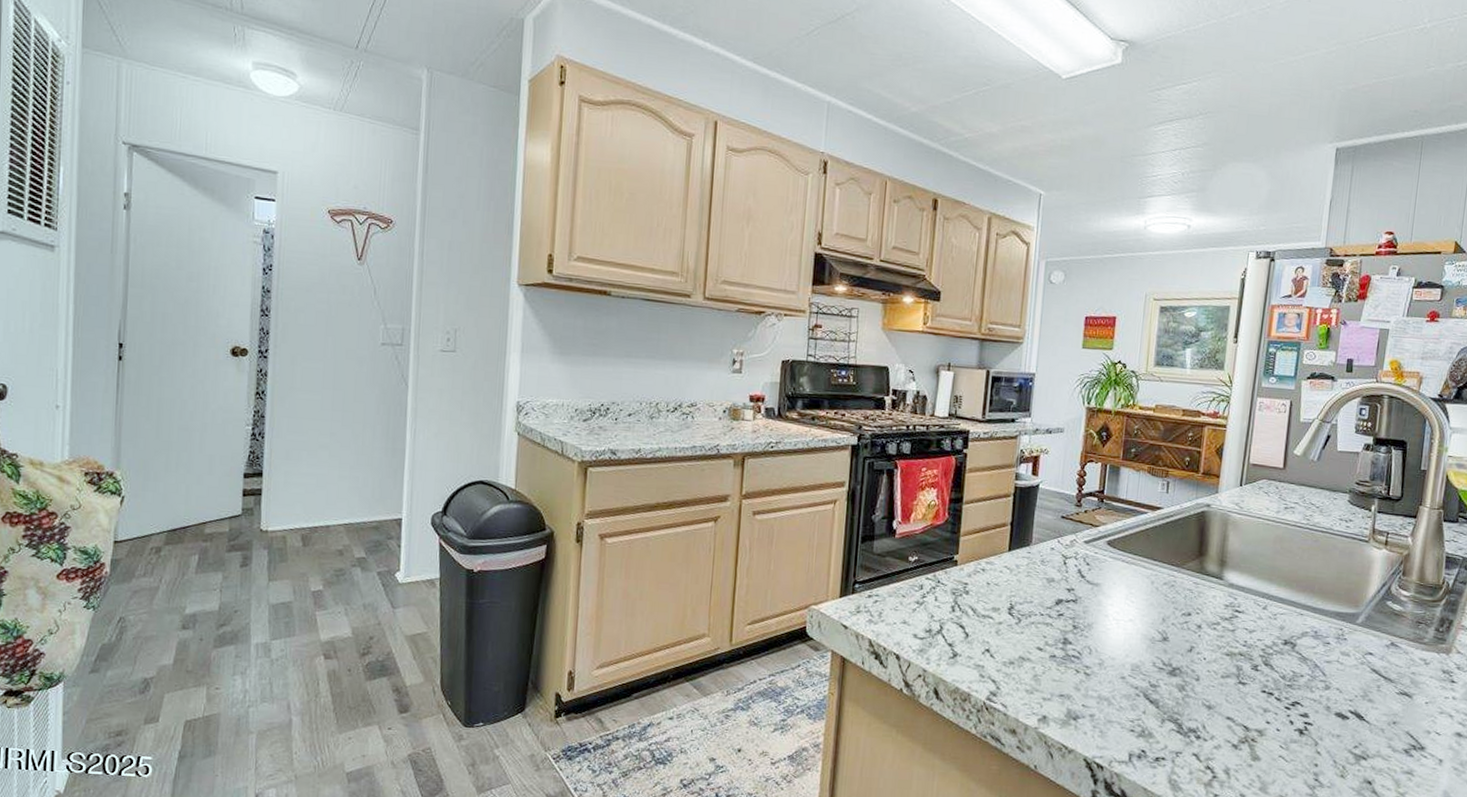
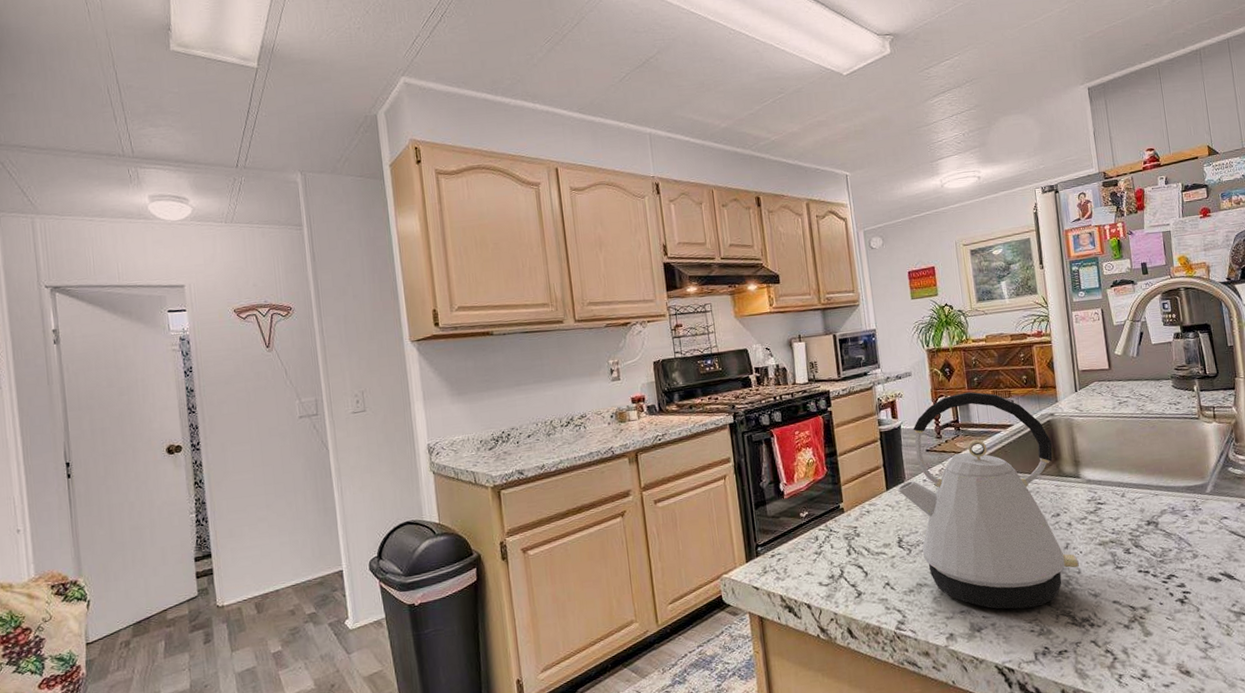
kettle: none [1019,462,1202,706] -> present [896,392,1080,609]

